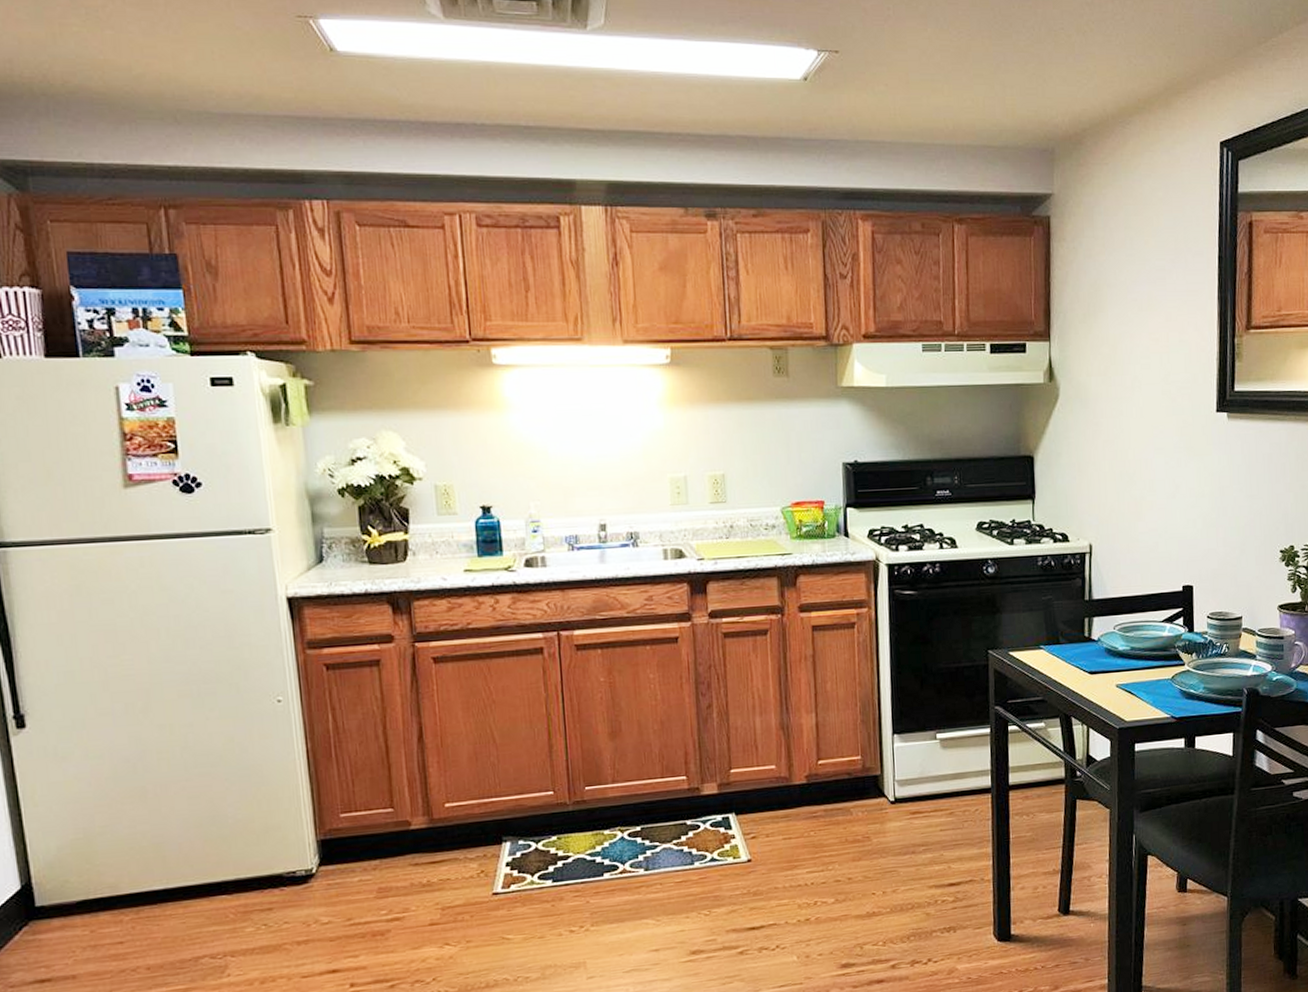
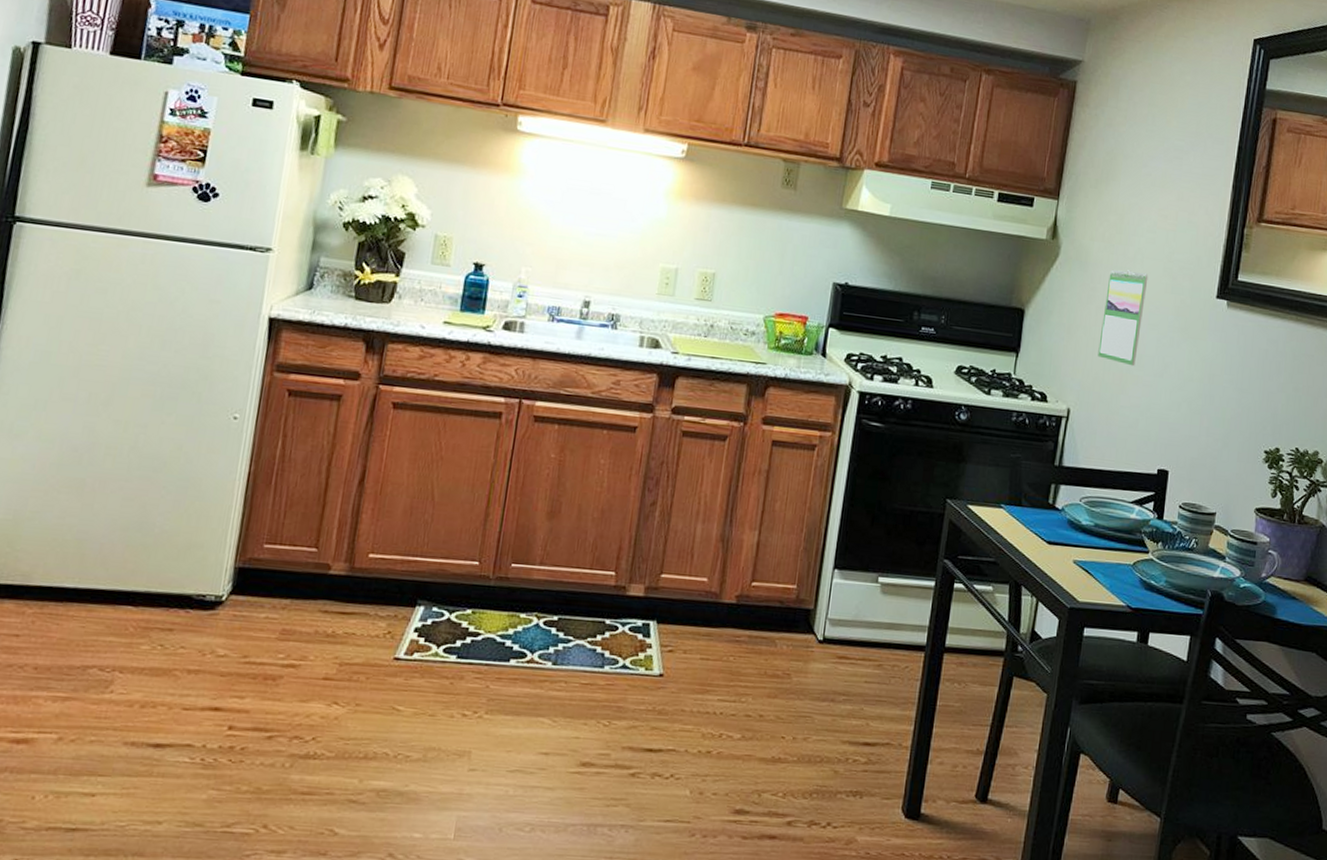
calendar: none [1110,399,1149,493] -> present [1098,269,1149,367]

